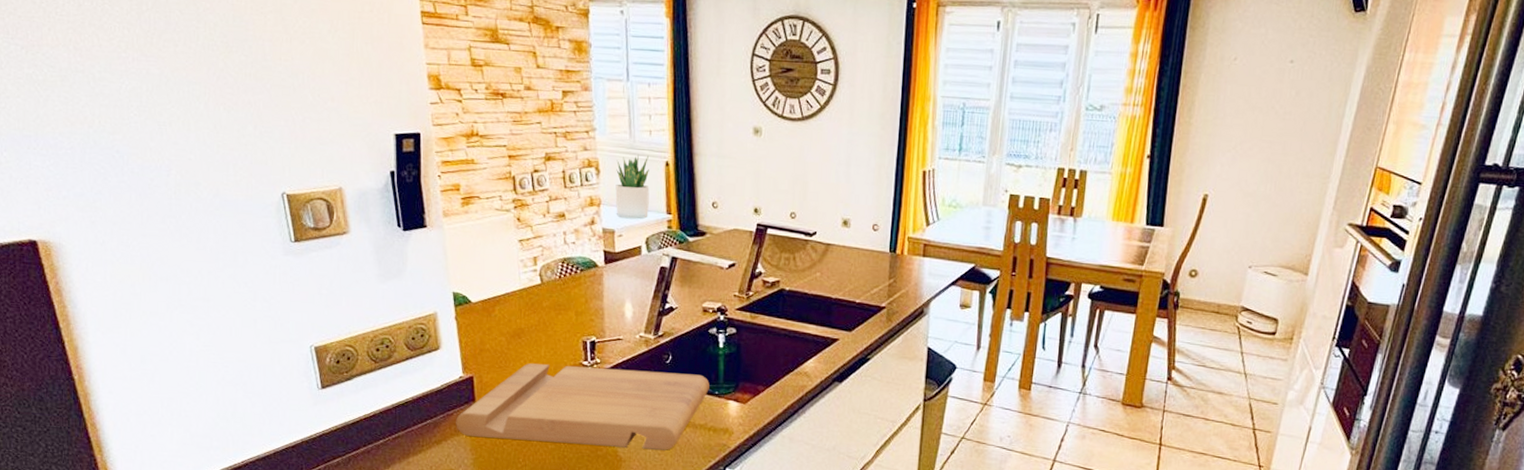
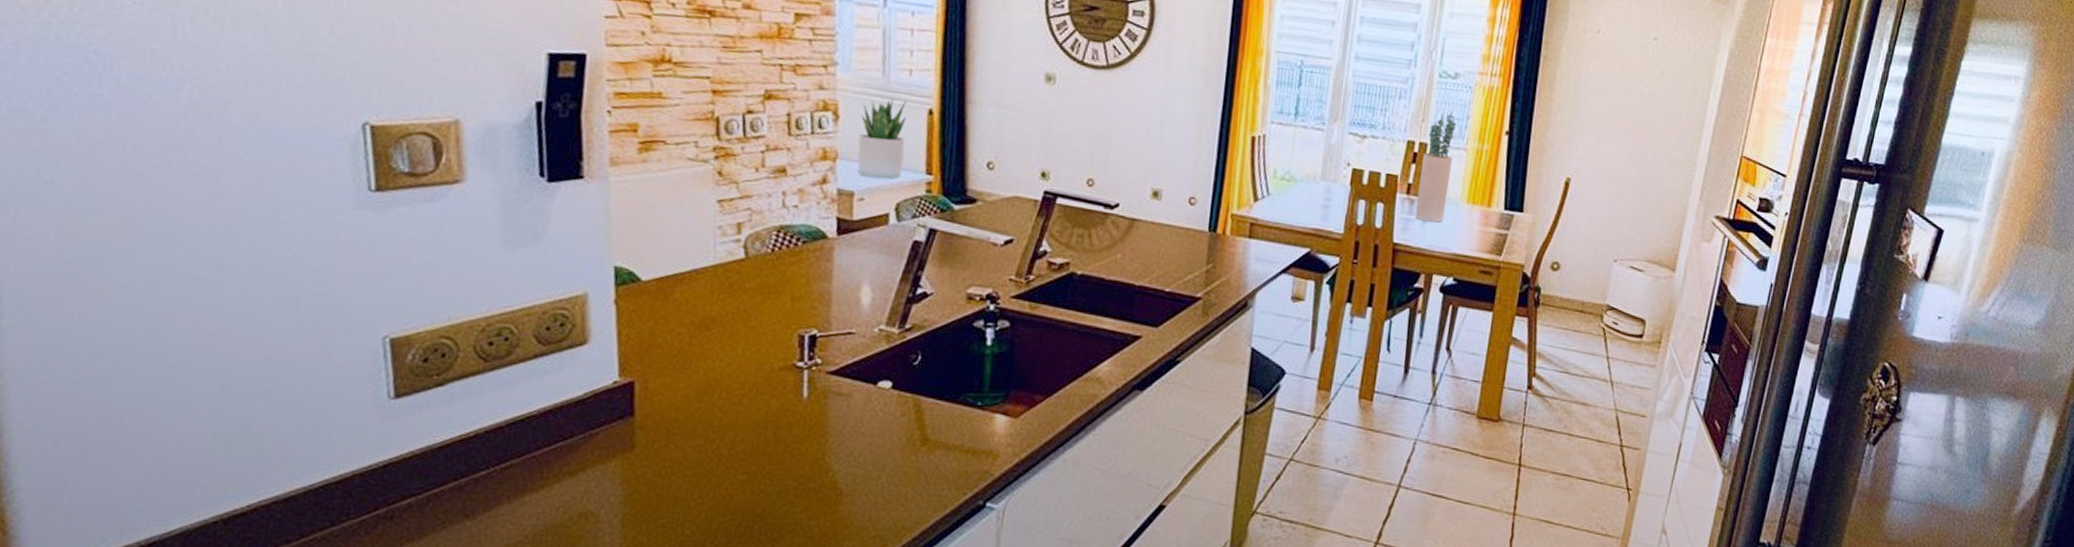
cutting board: present [456,363,709,450] -> none [601,364,971,480]
vase: none [1065,140,1101,238] -> present [1415,112,1456,223]

